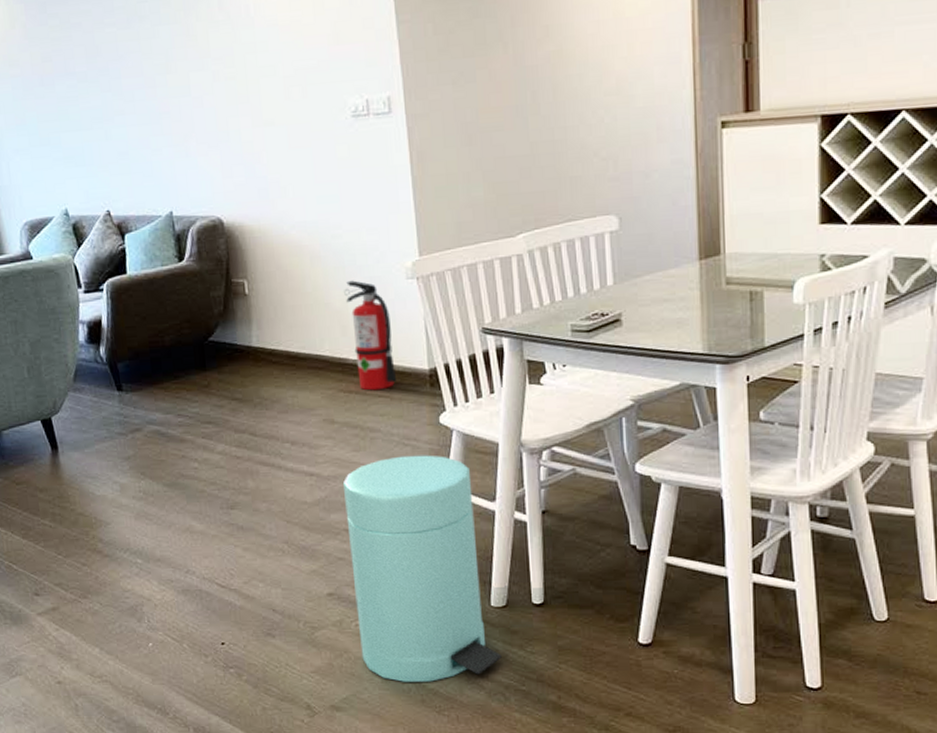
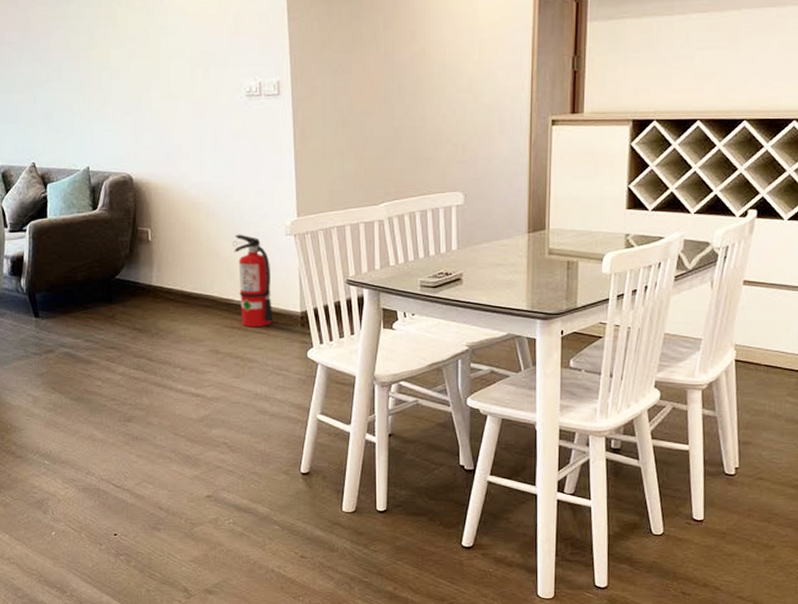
trash can: present [343,455,502,682] -> none [224,383,349,572]

